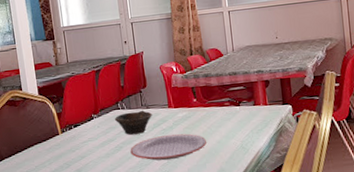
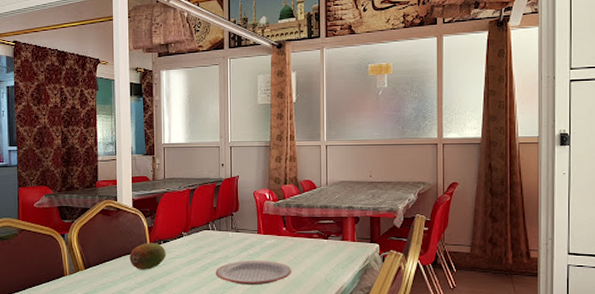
fruit: none [41,128,79,157] -> present [129,243,166,270]
bowl: present [114,110,152,135] -> none [203,234,241,256]

